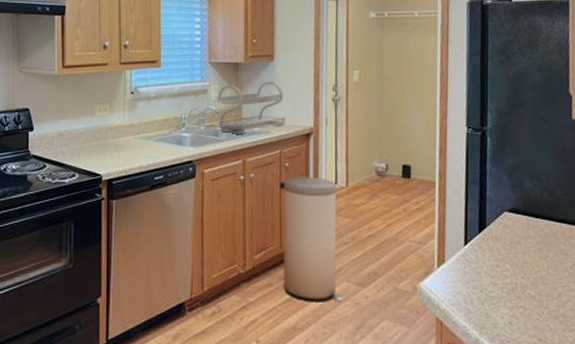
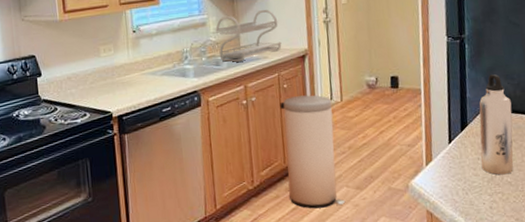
water bottle: none [500,173,538,287] -> present [479,74,514,175]

